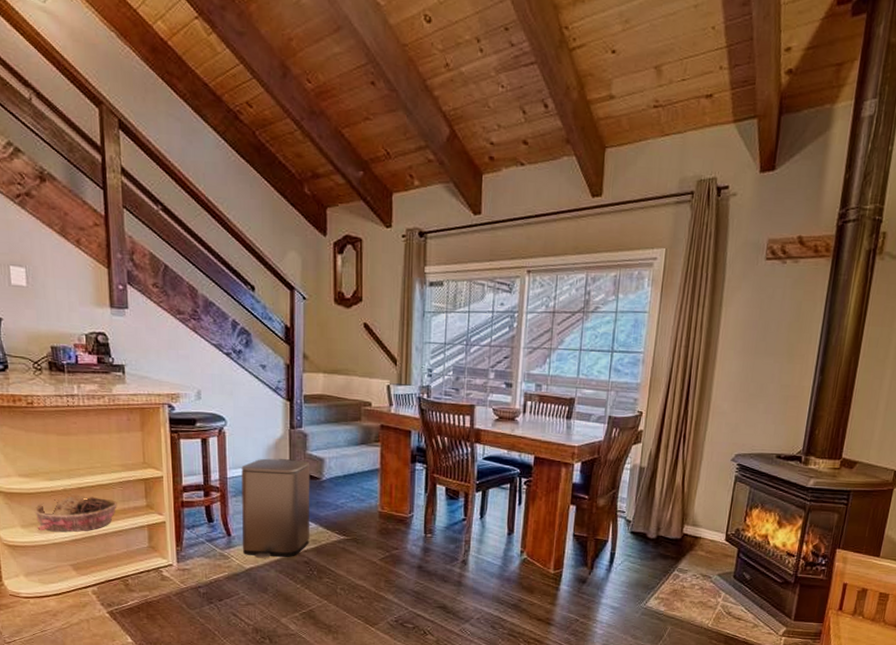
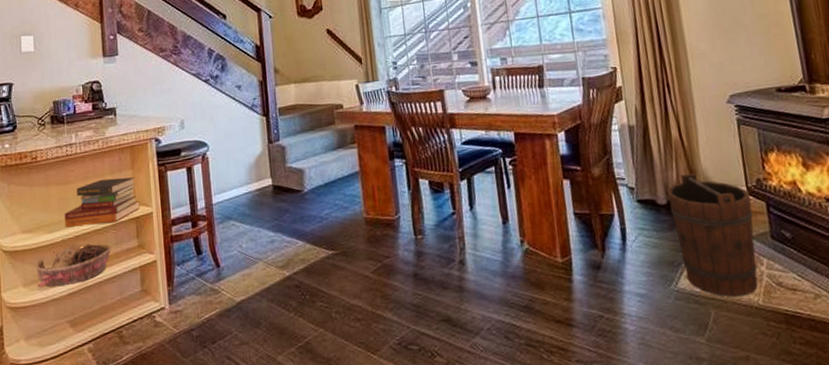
books: none [65,436,150,480] -> present [64,177,141,228]
pedal bin: present [241,458,310,558] -> none [225,174,298,288]
wooden bucket: none [655,515,728,619] -> present [666,173,758,297]

